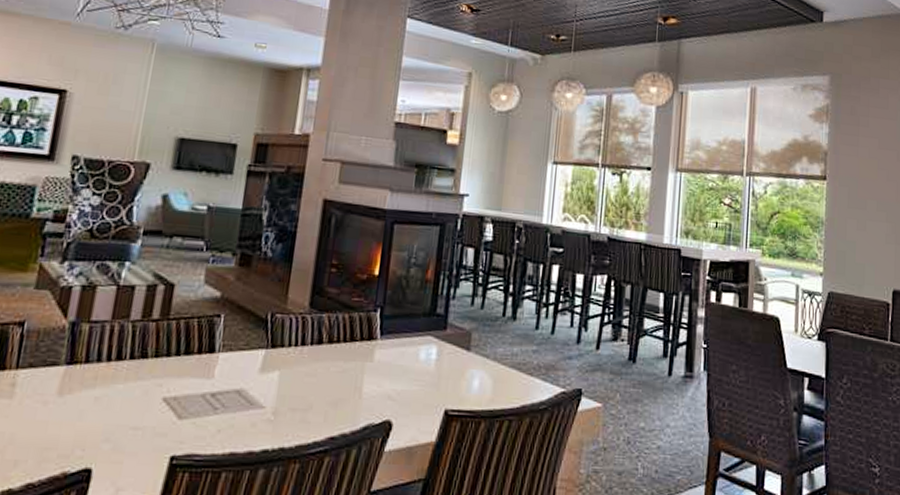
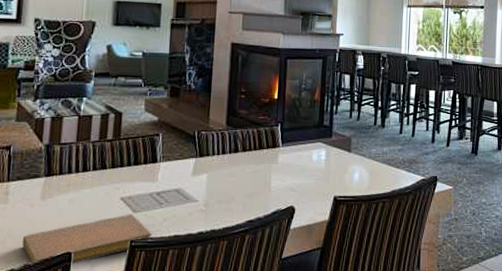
notebook: none [26,420,200,487] -> present [22,214,152,265]

